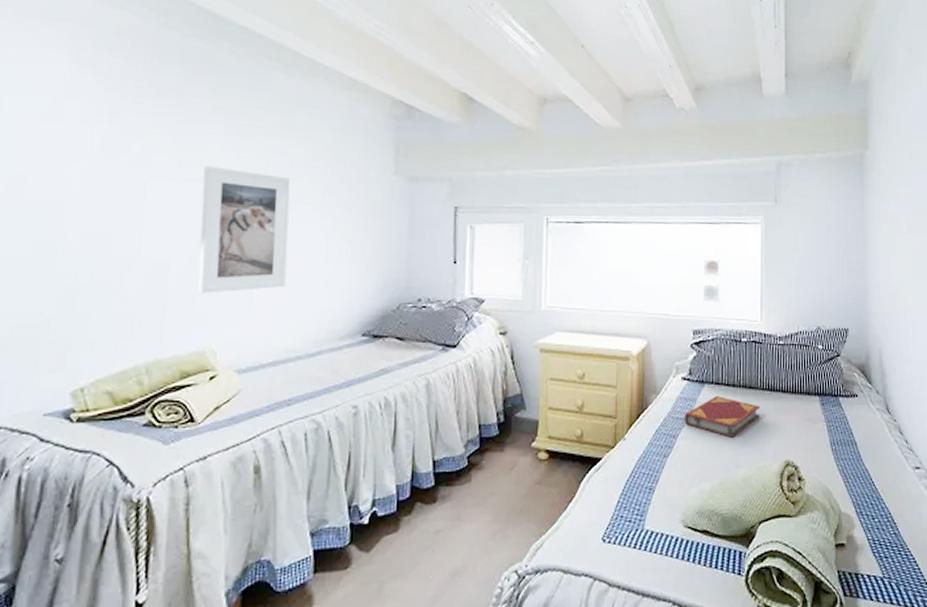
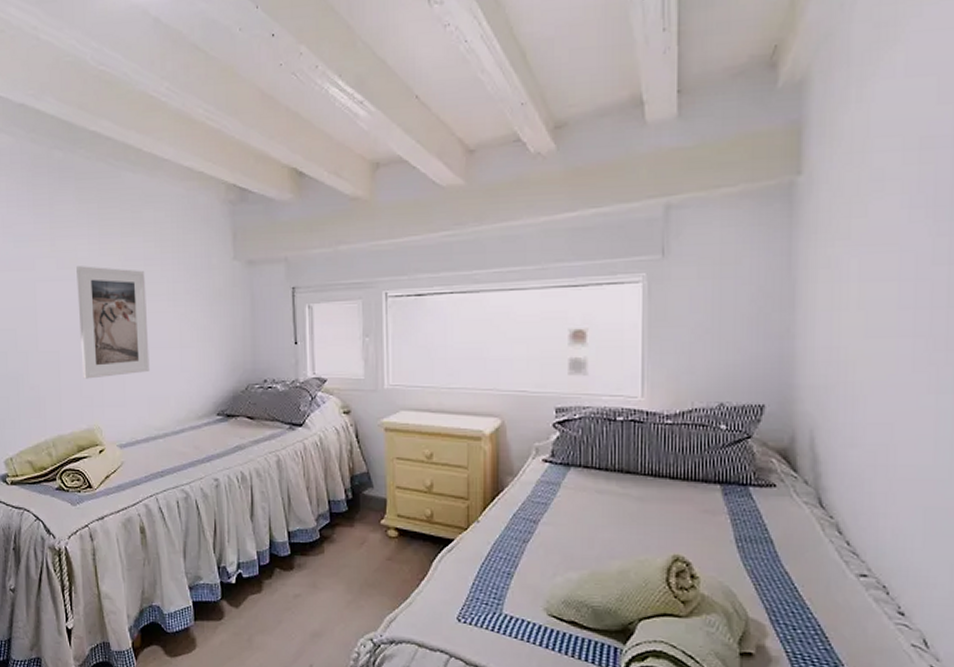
hardback book: present [685,396,760,438] -> none [547,481,640,526]

